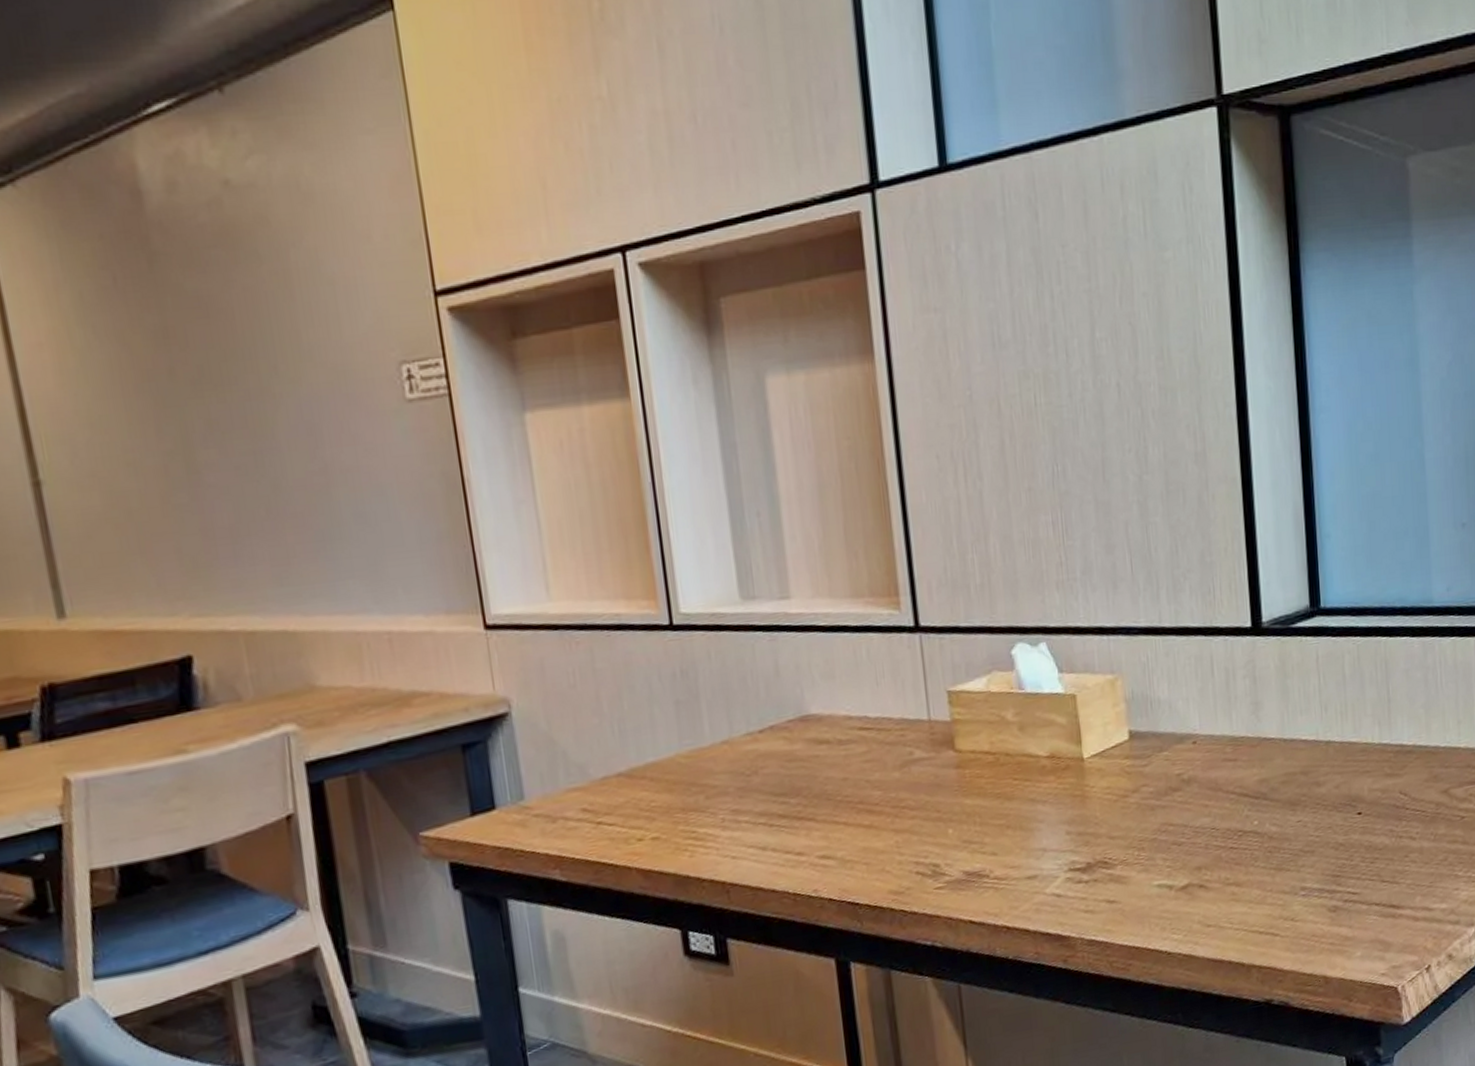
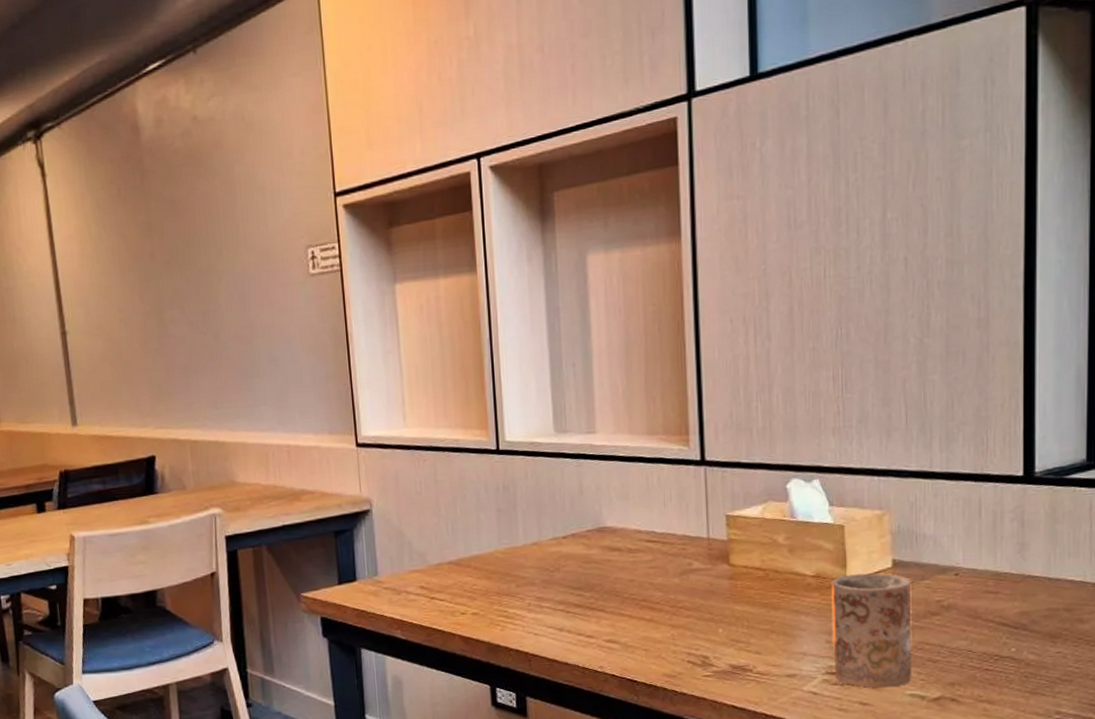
mug: none [1068,747,1157,882] -> present [832,573,912,688]

